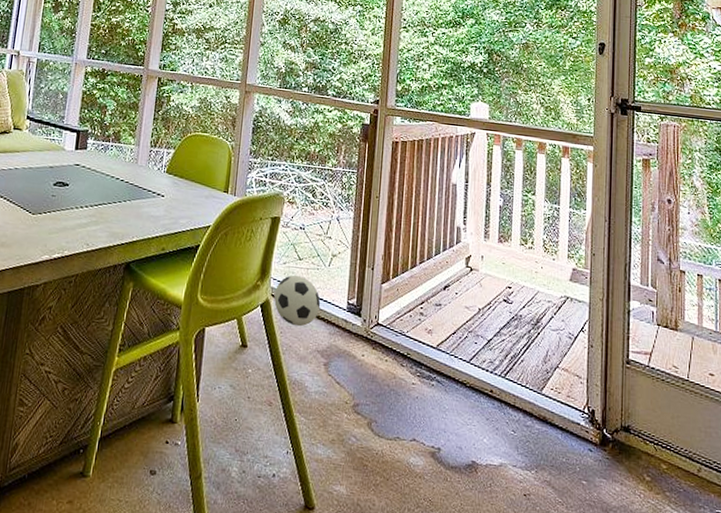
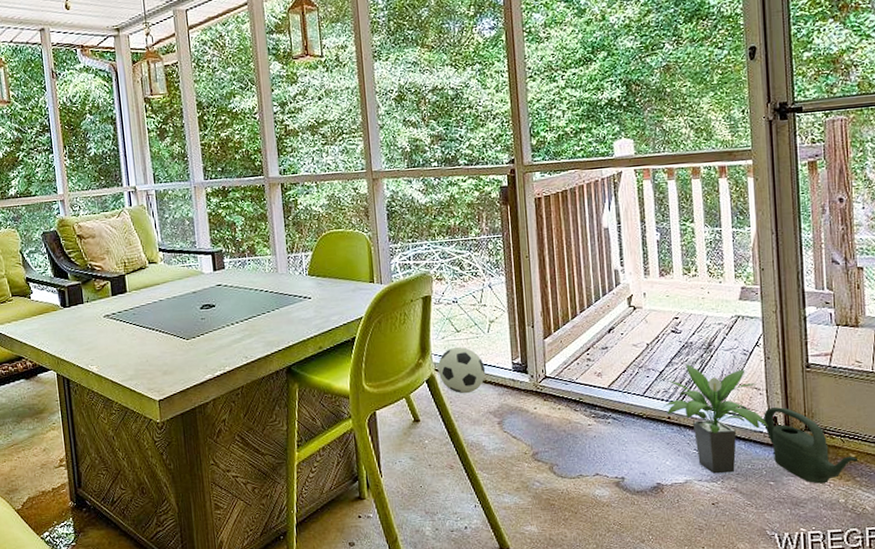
potted plant: none [486,337,586,464] -> present [662,364,768,474]
watering can: none [582,399,669,493] -> present [764,407,859,484]

